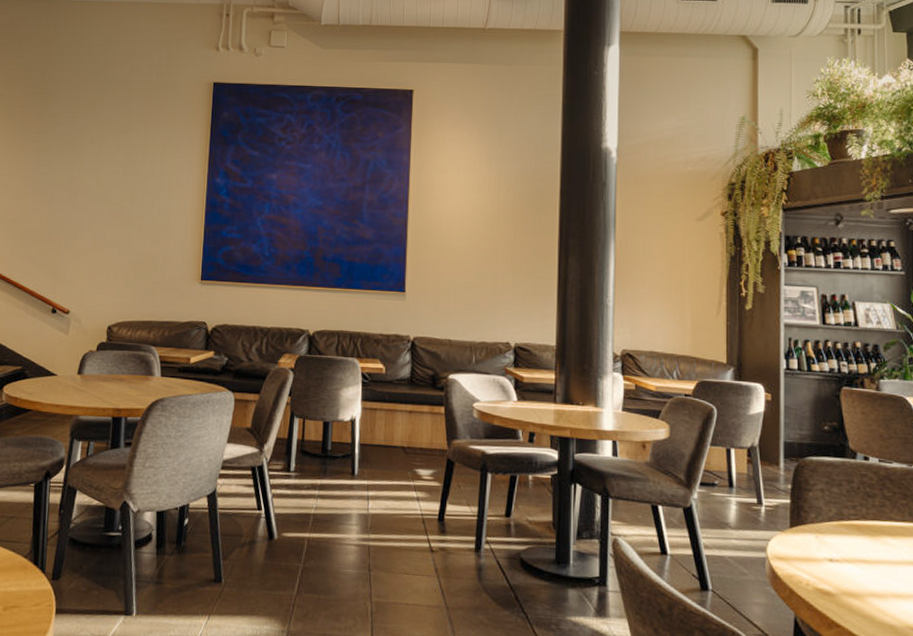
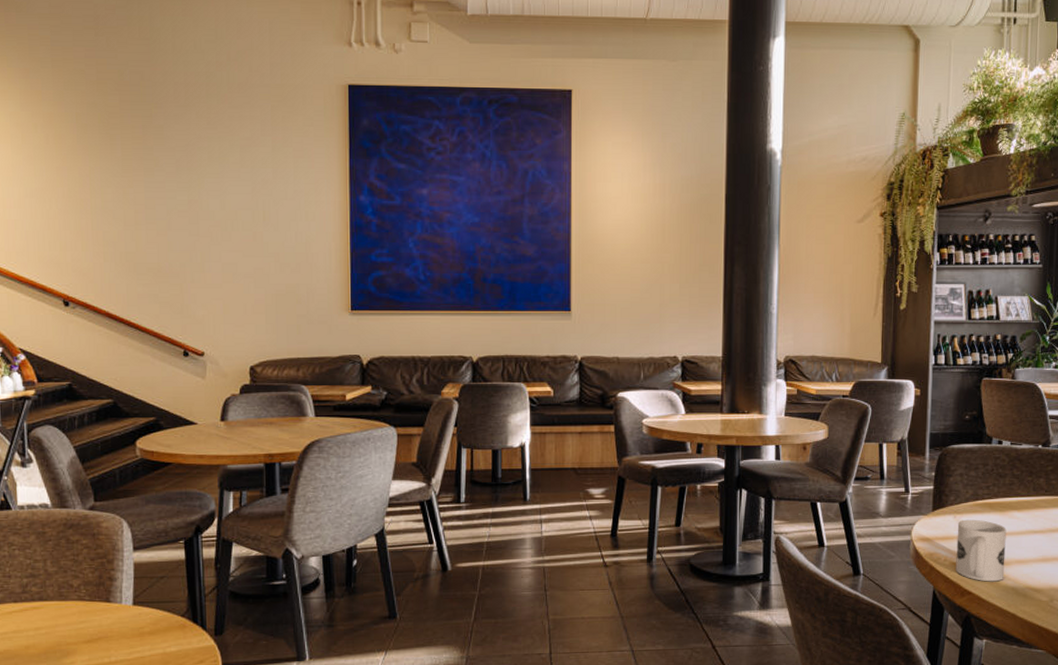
mug: none [820,540,880,616] -> present [955,519,1007,582]

